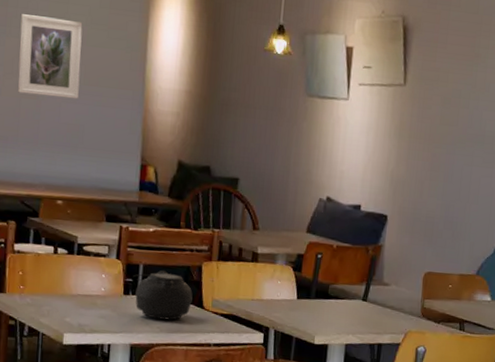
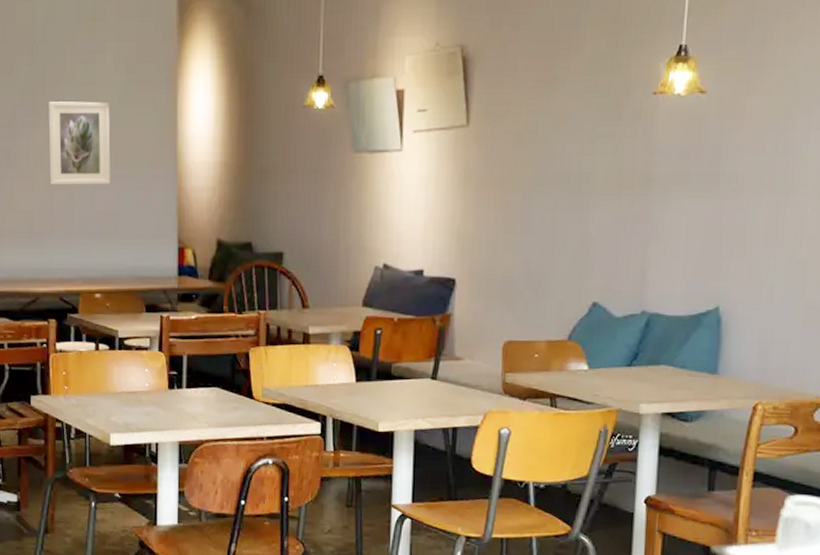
teapot: present [133,269,193,321] -> none [177,359,241,415]

